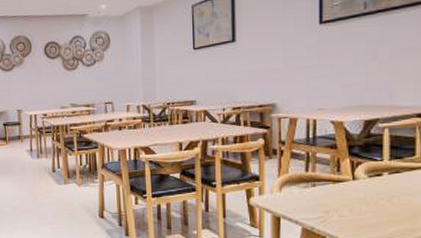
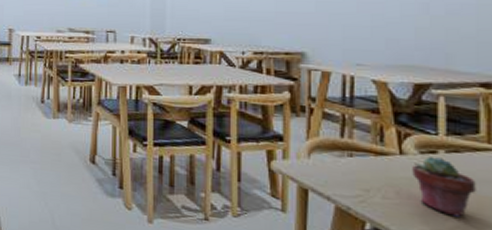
potted succulent: none [363,179,412,224] -> present [412,157,476,217]

